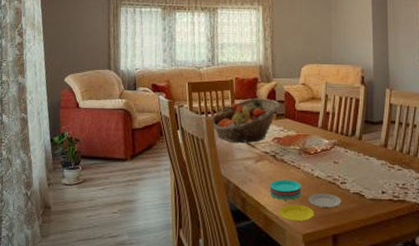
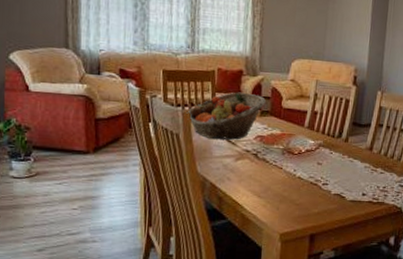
plate: present [269,179,342,221] -> none [248,179,322,221]

